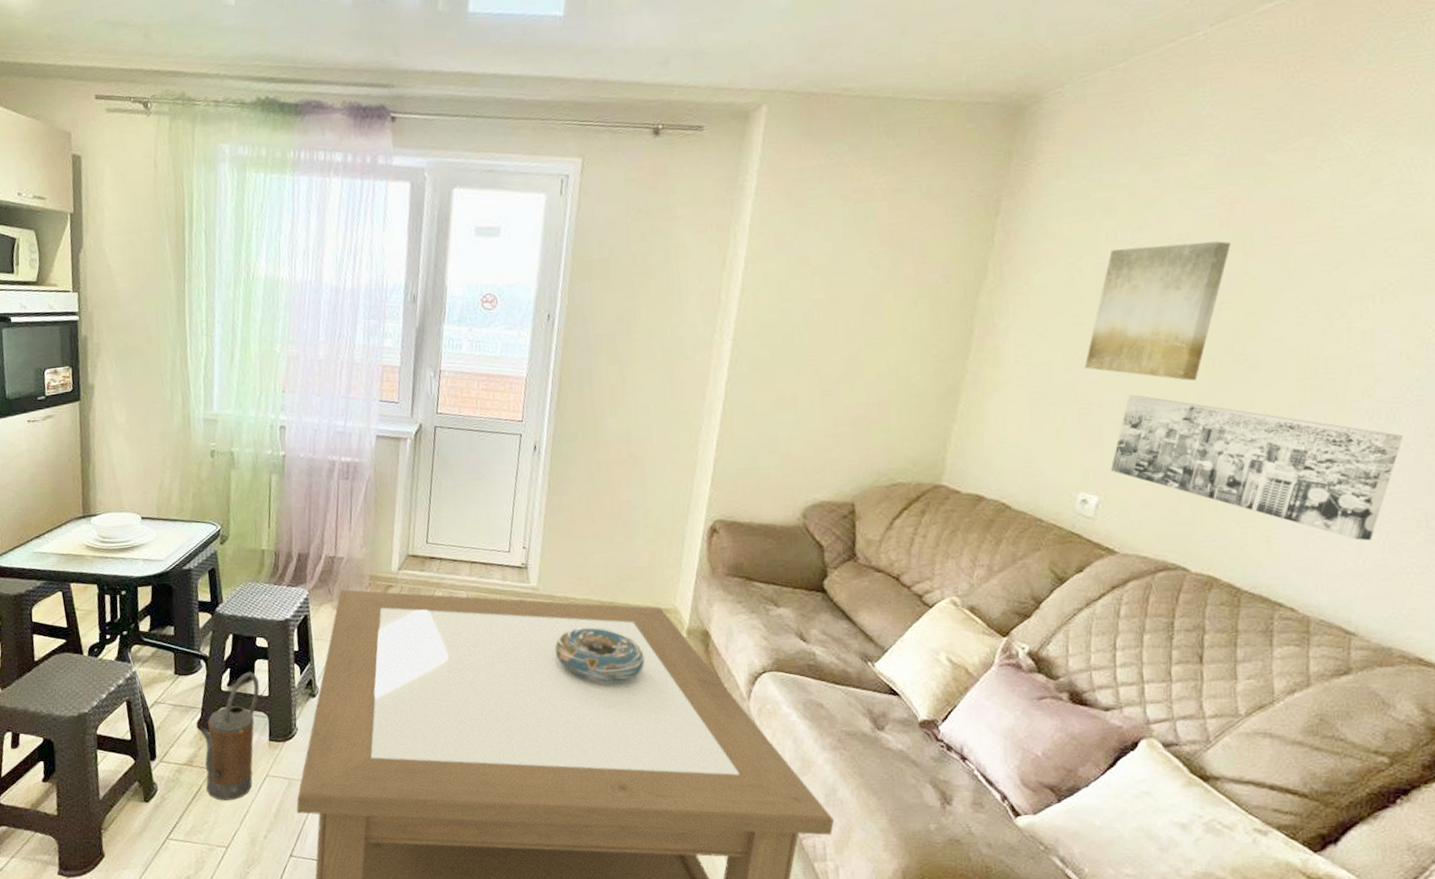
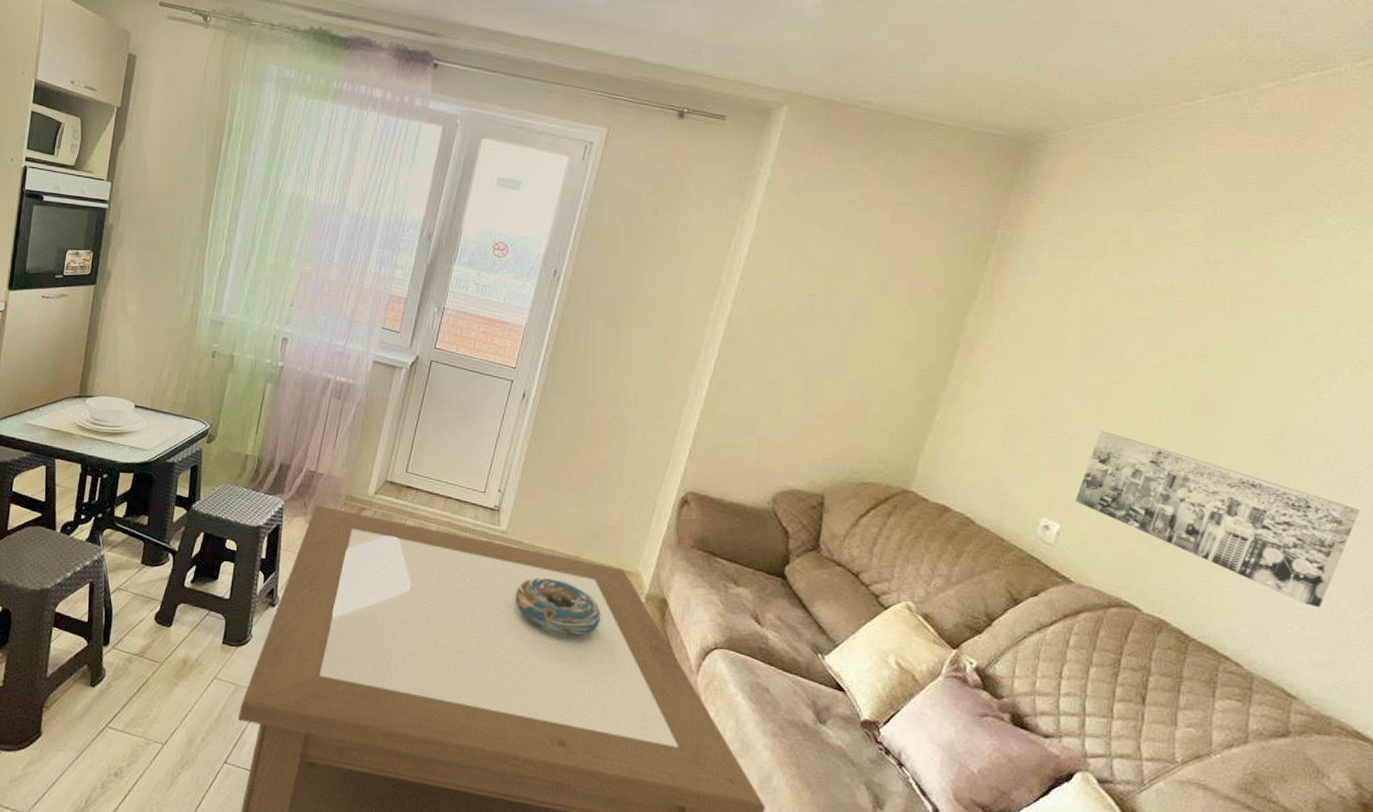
watering can: present [200,672,260,801] -> none [153,572,223,698]
wall art: present [1084,241,1232,381] -> none [1060,289,1213,427]

